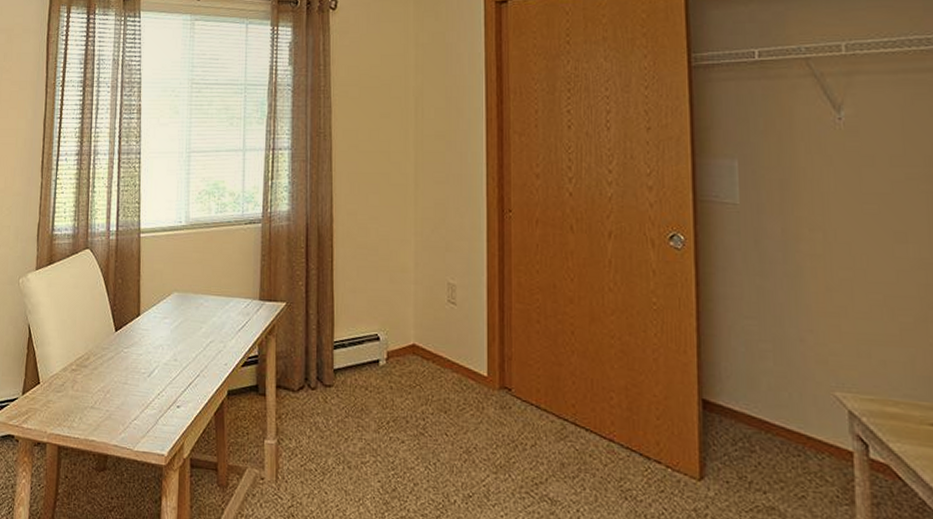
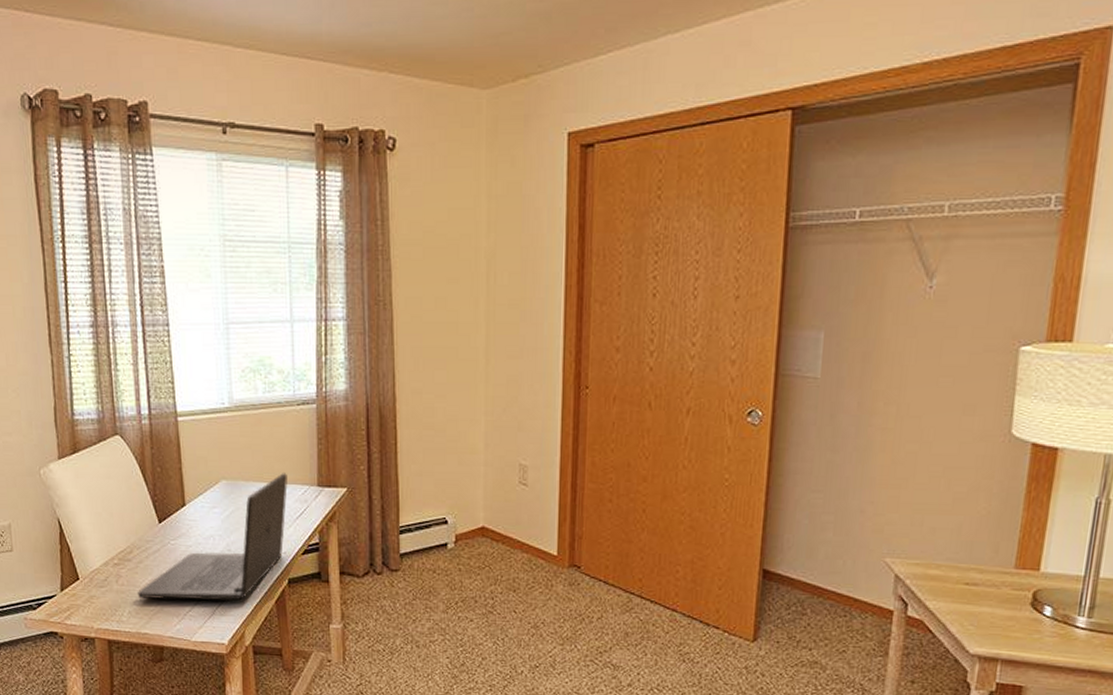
laptop: none [89,287,232,411] -> present [137,473,288,601]

